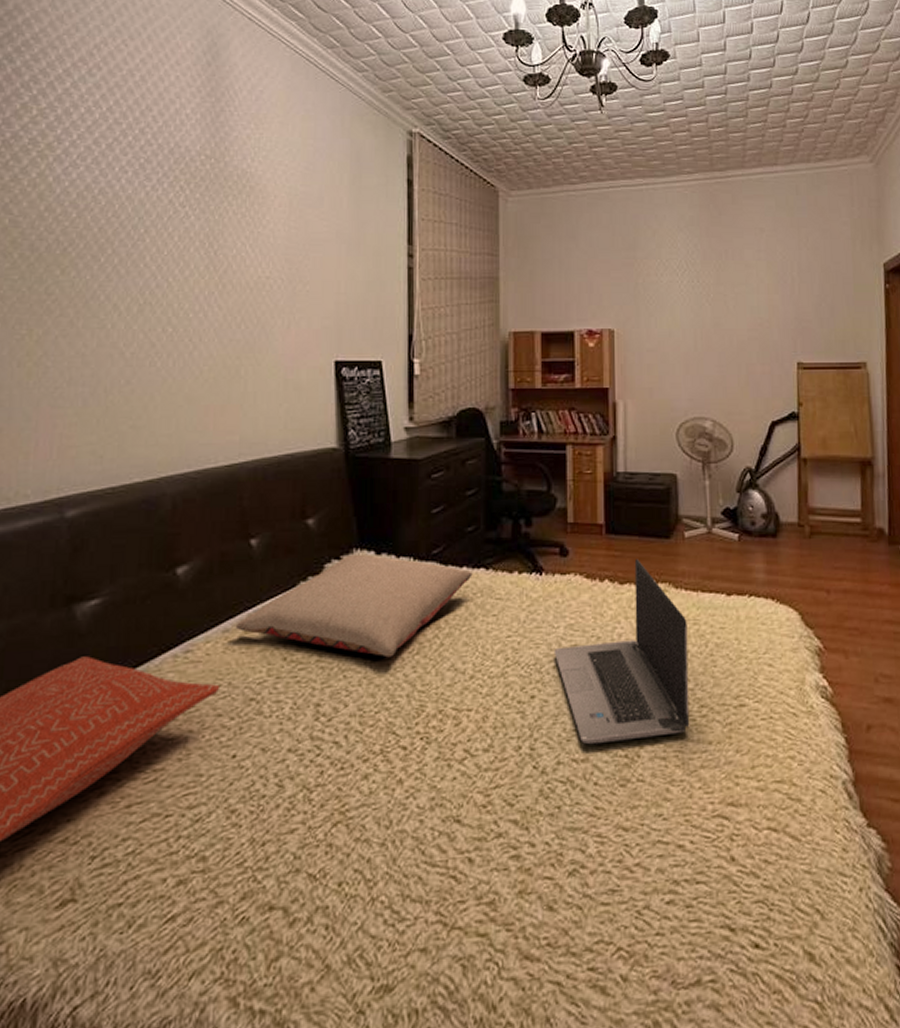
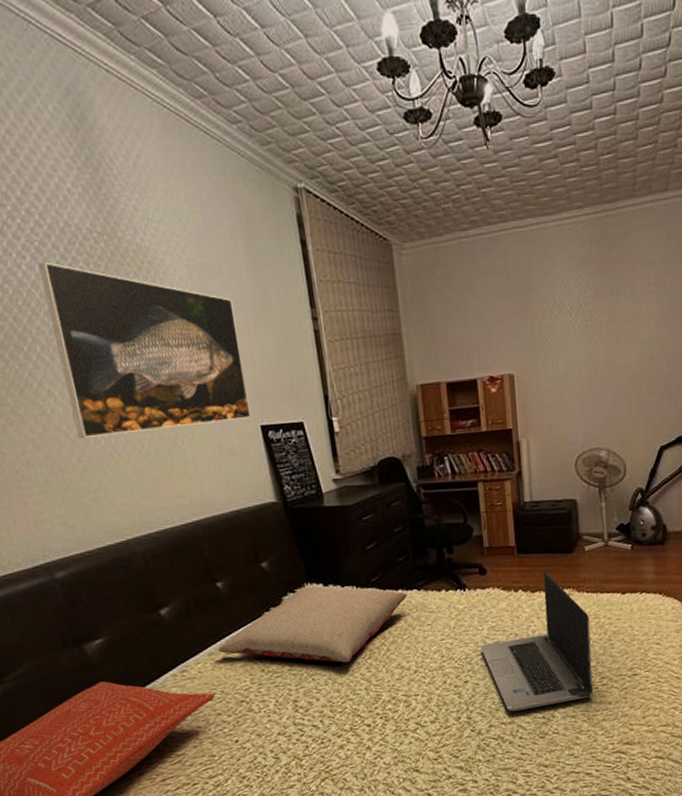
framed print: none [133,178,328,358] -> present [37,262,251,438]

